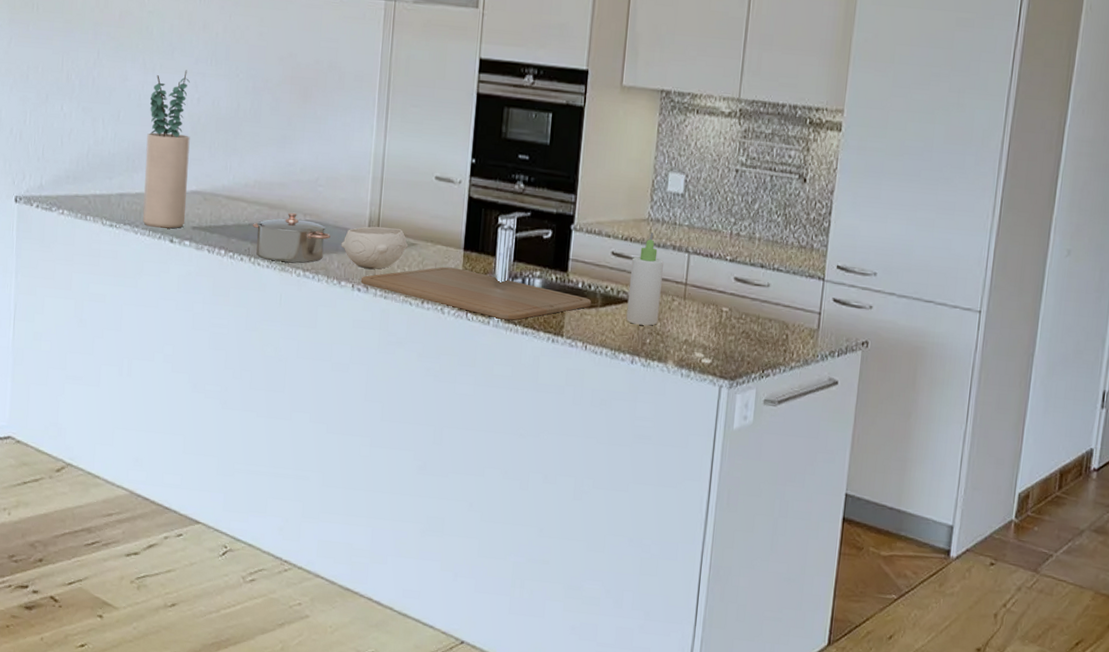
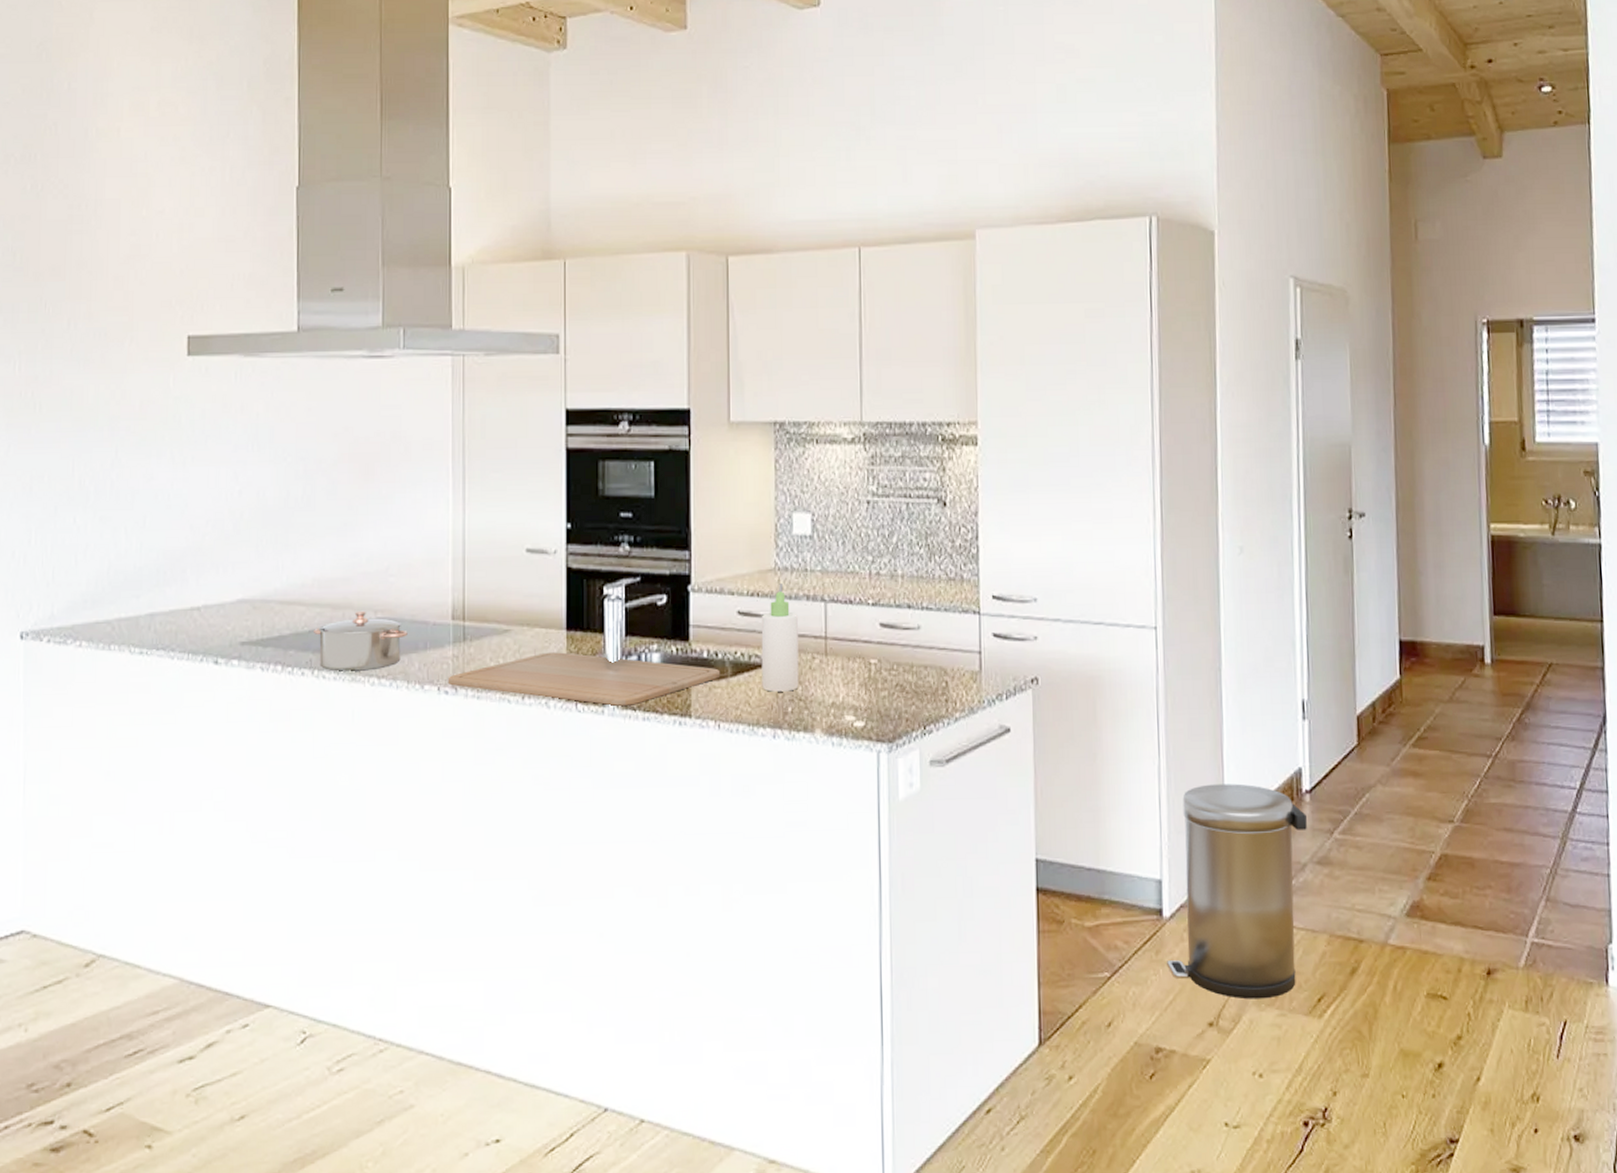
vase: present [142,70,190,229] -> none [179,459,232,650]
bowl: present [341,226,409,269] -> none [421,614,501,666]
pedal bin: none [947,452,1091,636] -> present [1167,783,1307,999]

